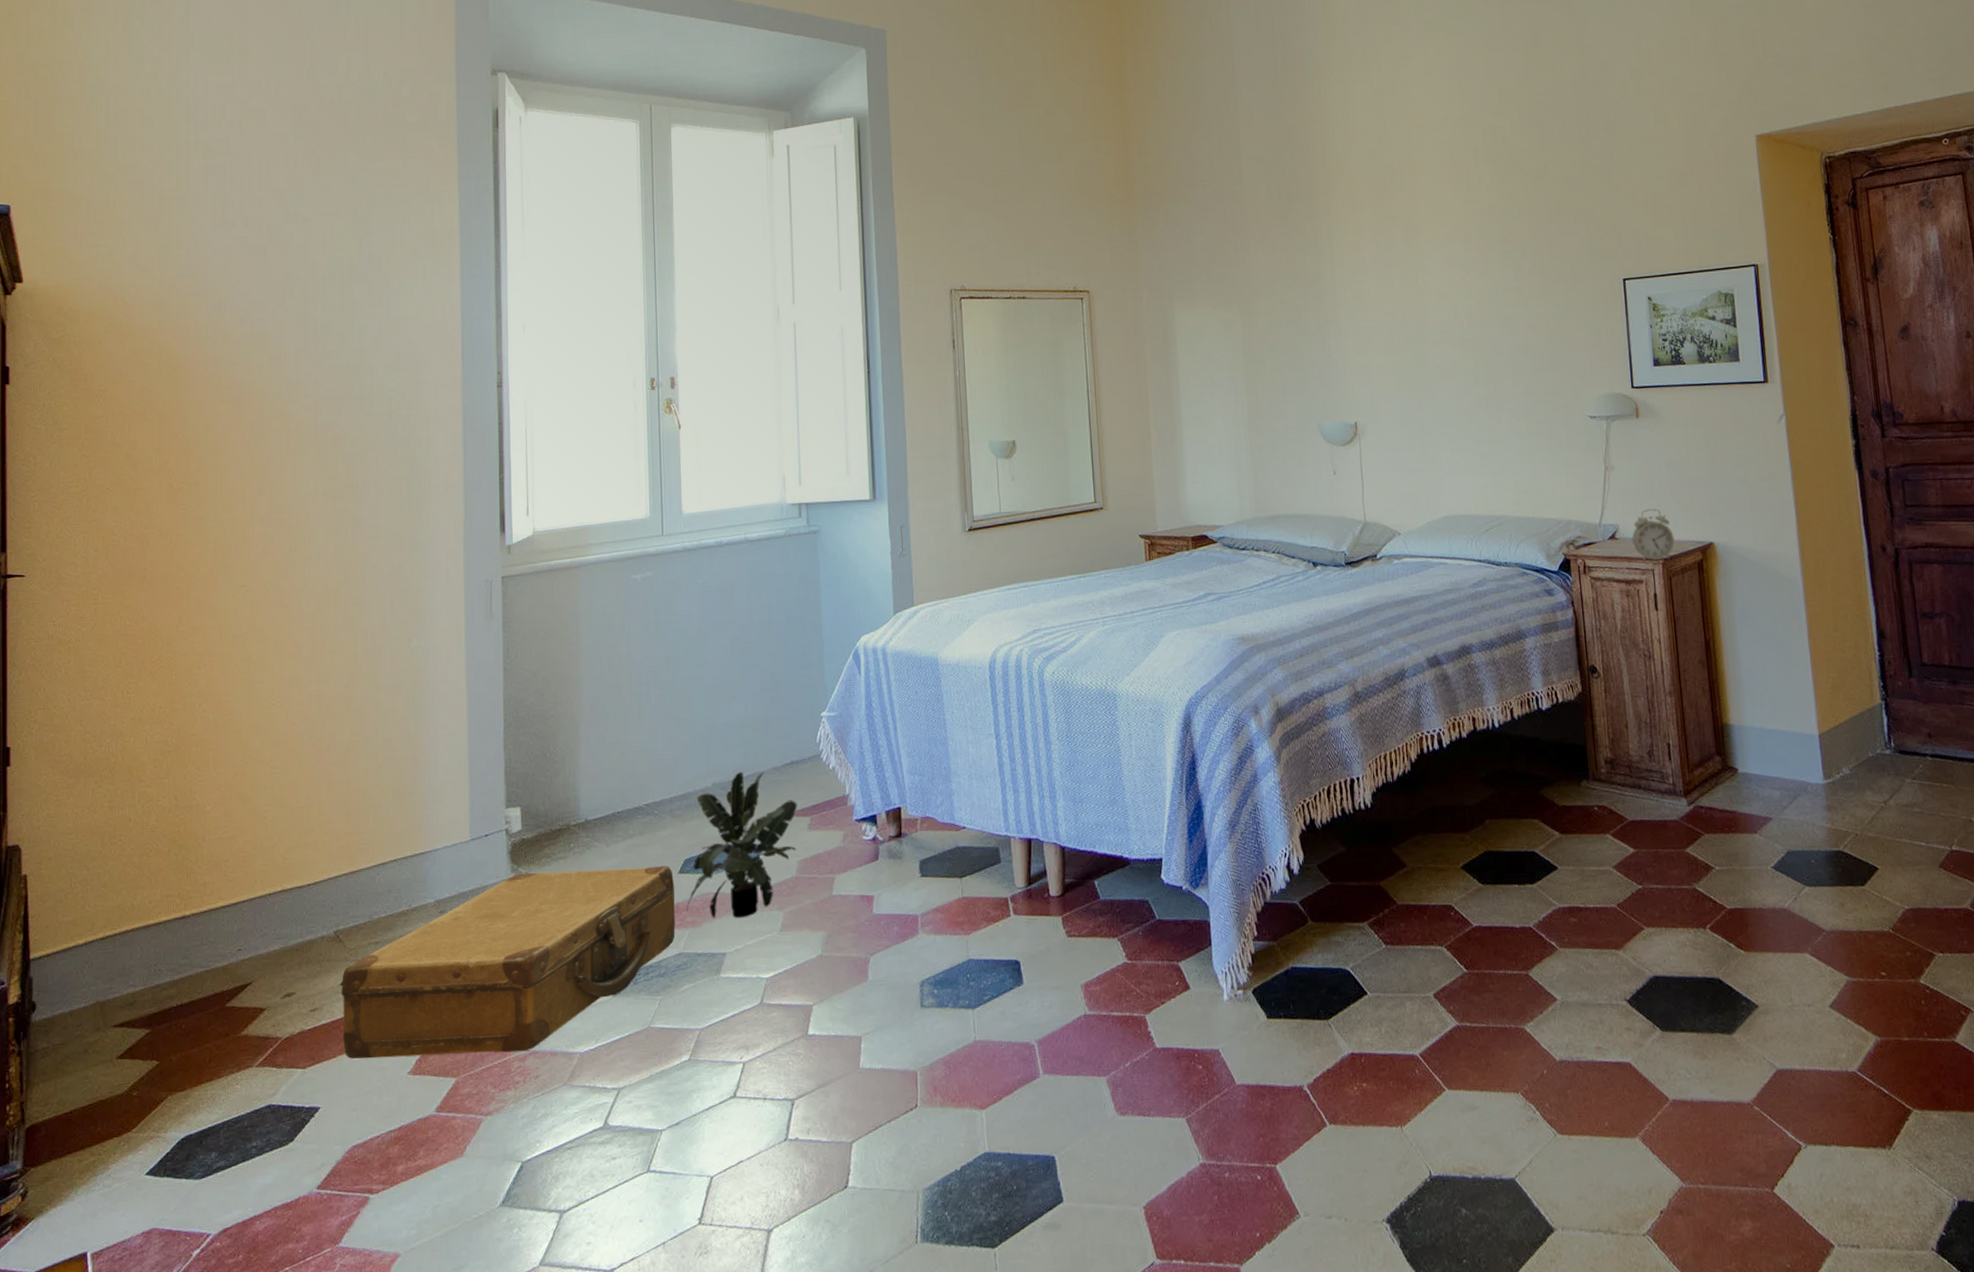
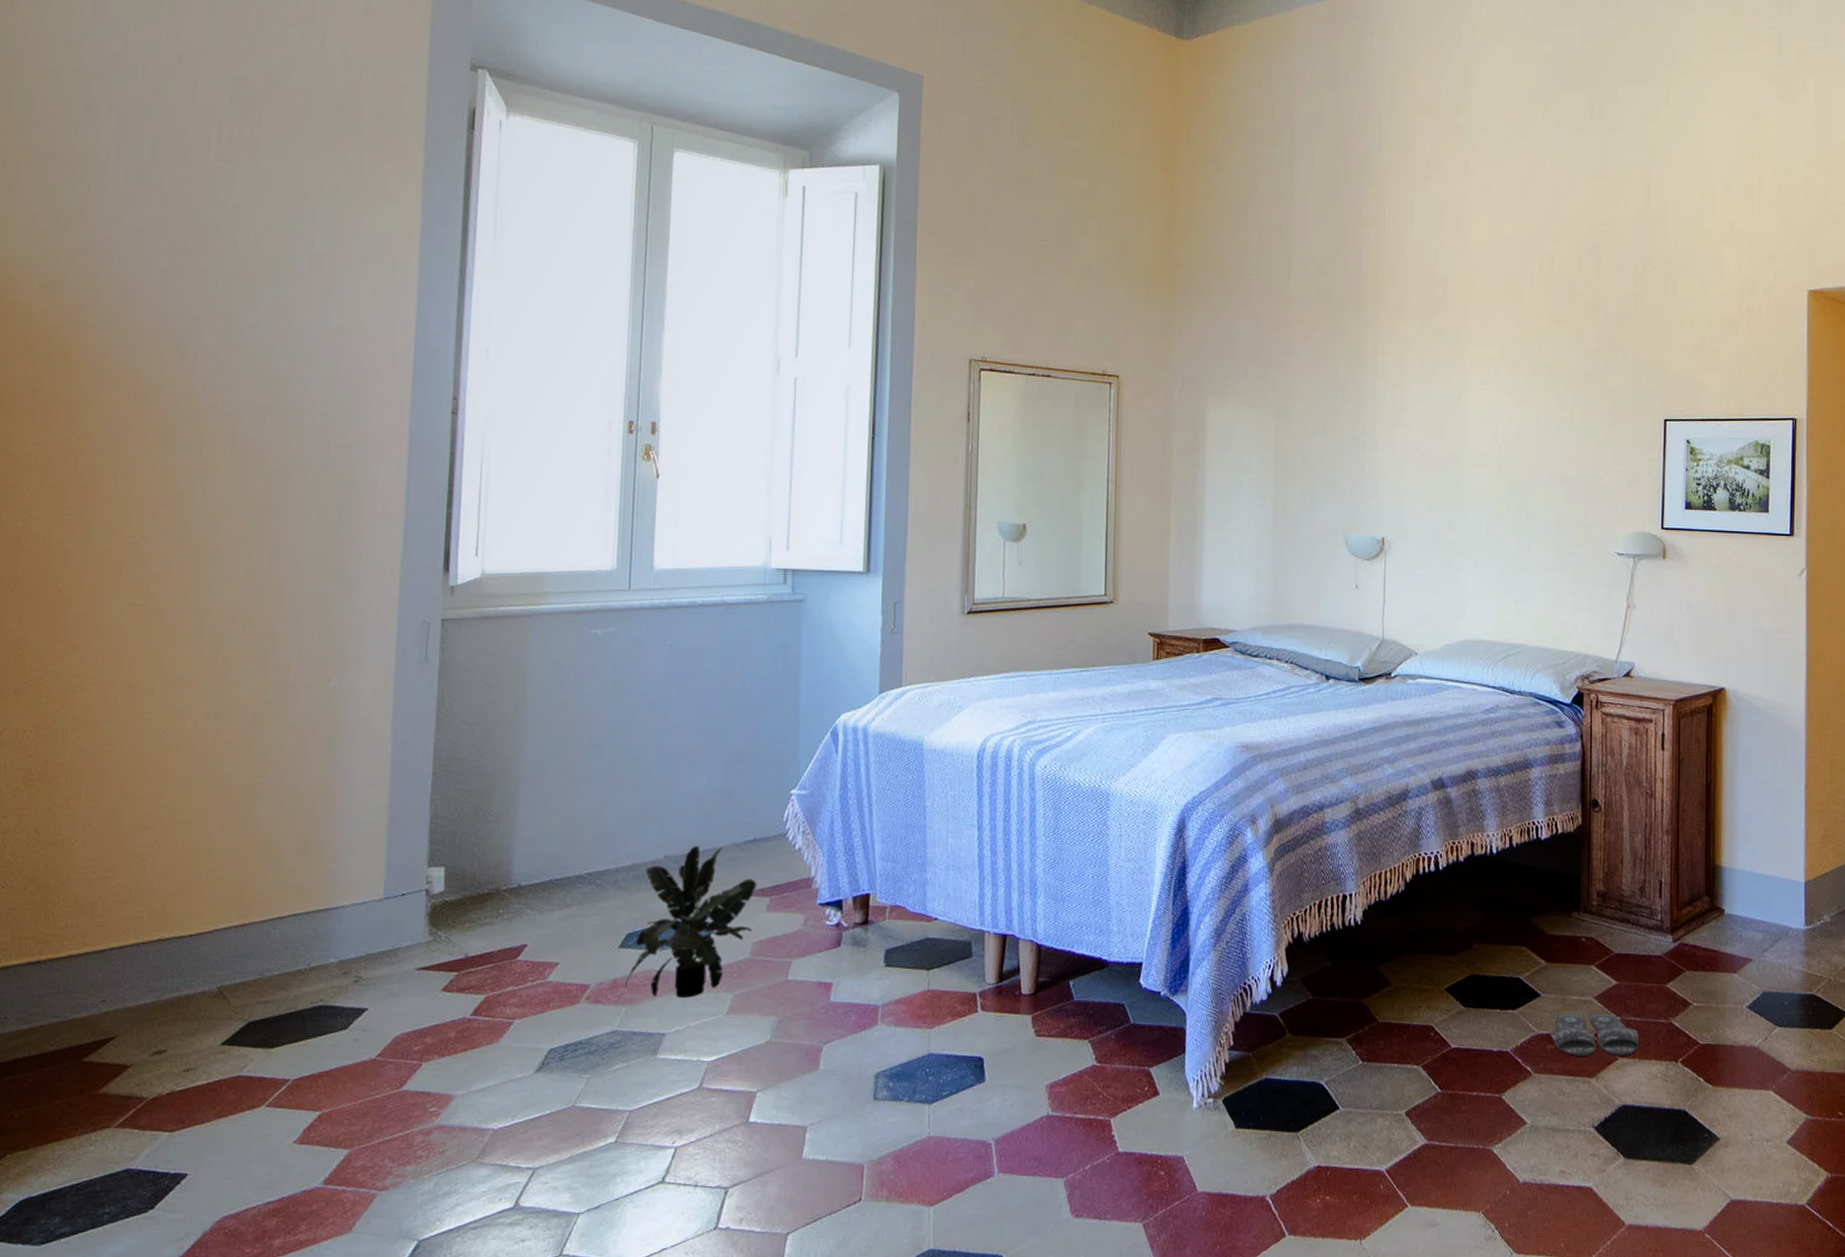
suitcase: present [341,866,675,1059] -> none [220,937,614,1126]
slippers: none [1571,882,1664,929] -> present [1549,1013,1640,1057]
alarm clock: present [1632,509,1675,562] -> none [1647,650,1687,702]

